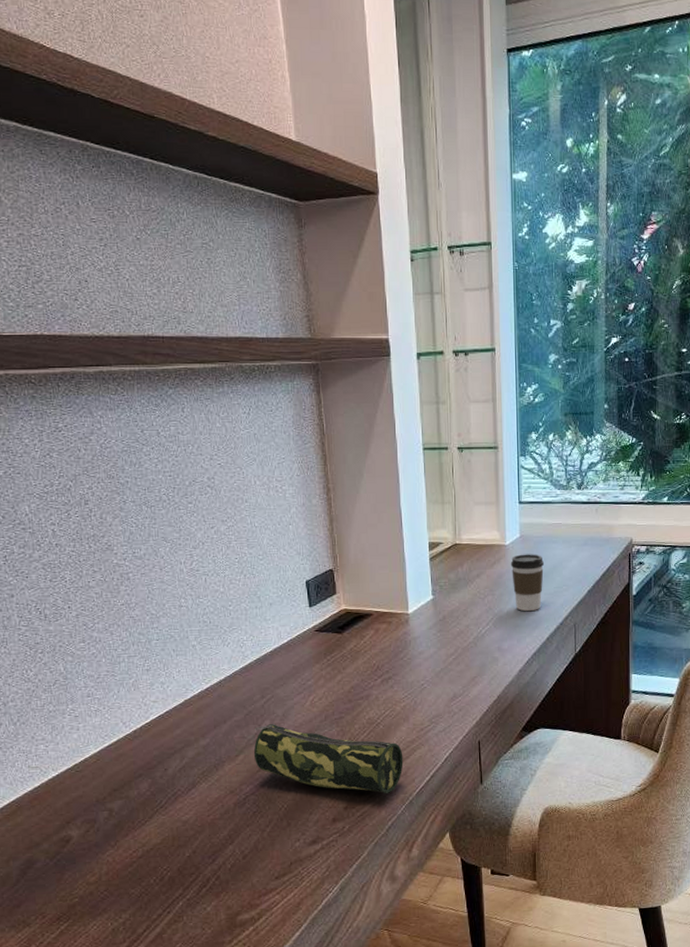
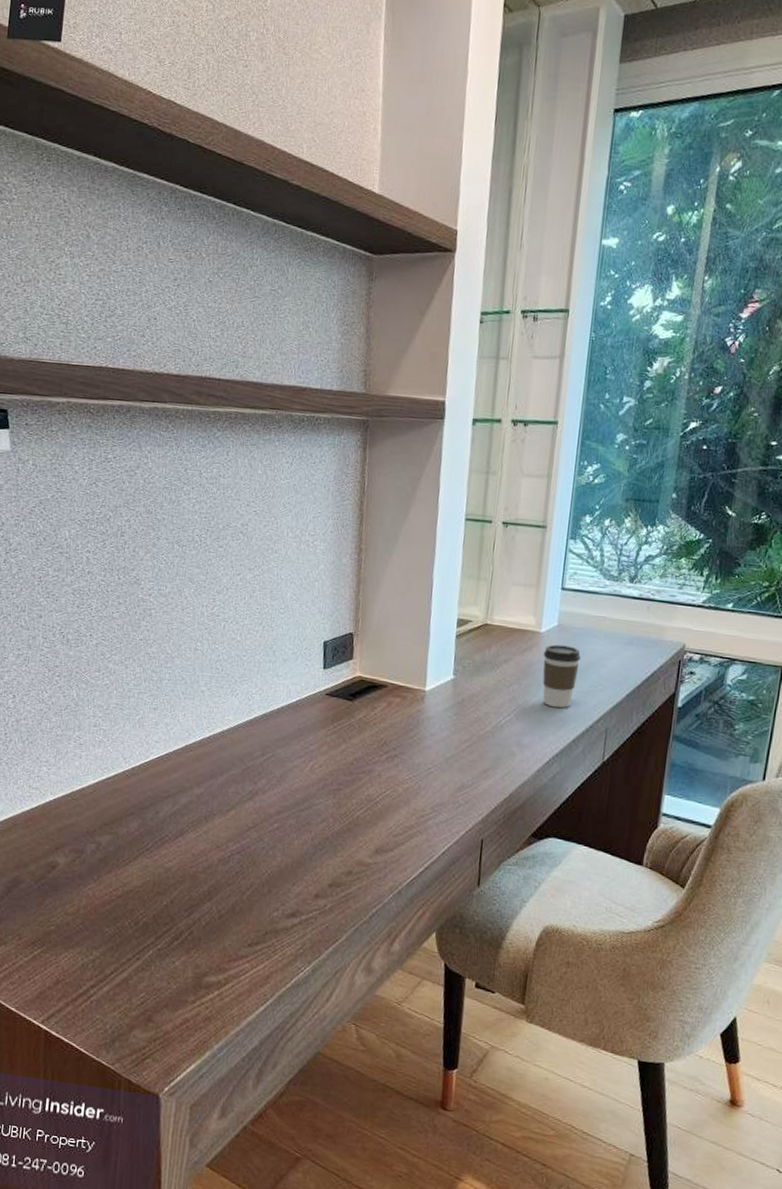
pencil case: present [253,724,404,793] -> none [245,783,399,878]

